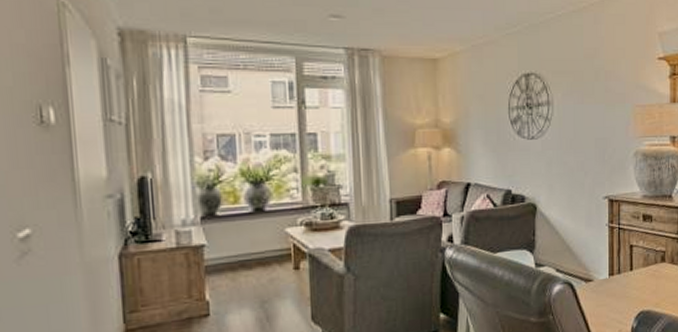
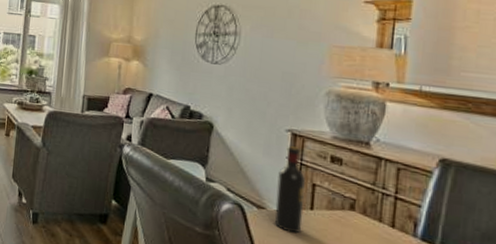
wine bottle: none [601,212,625,298] -> present [274,146,305,234]

